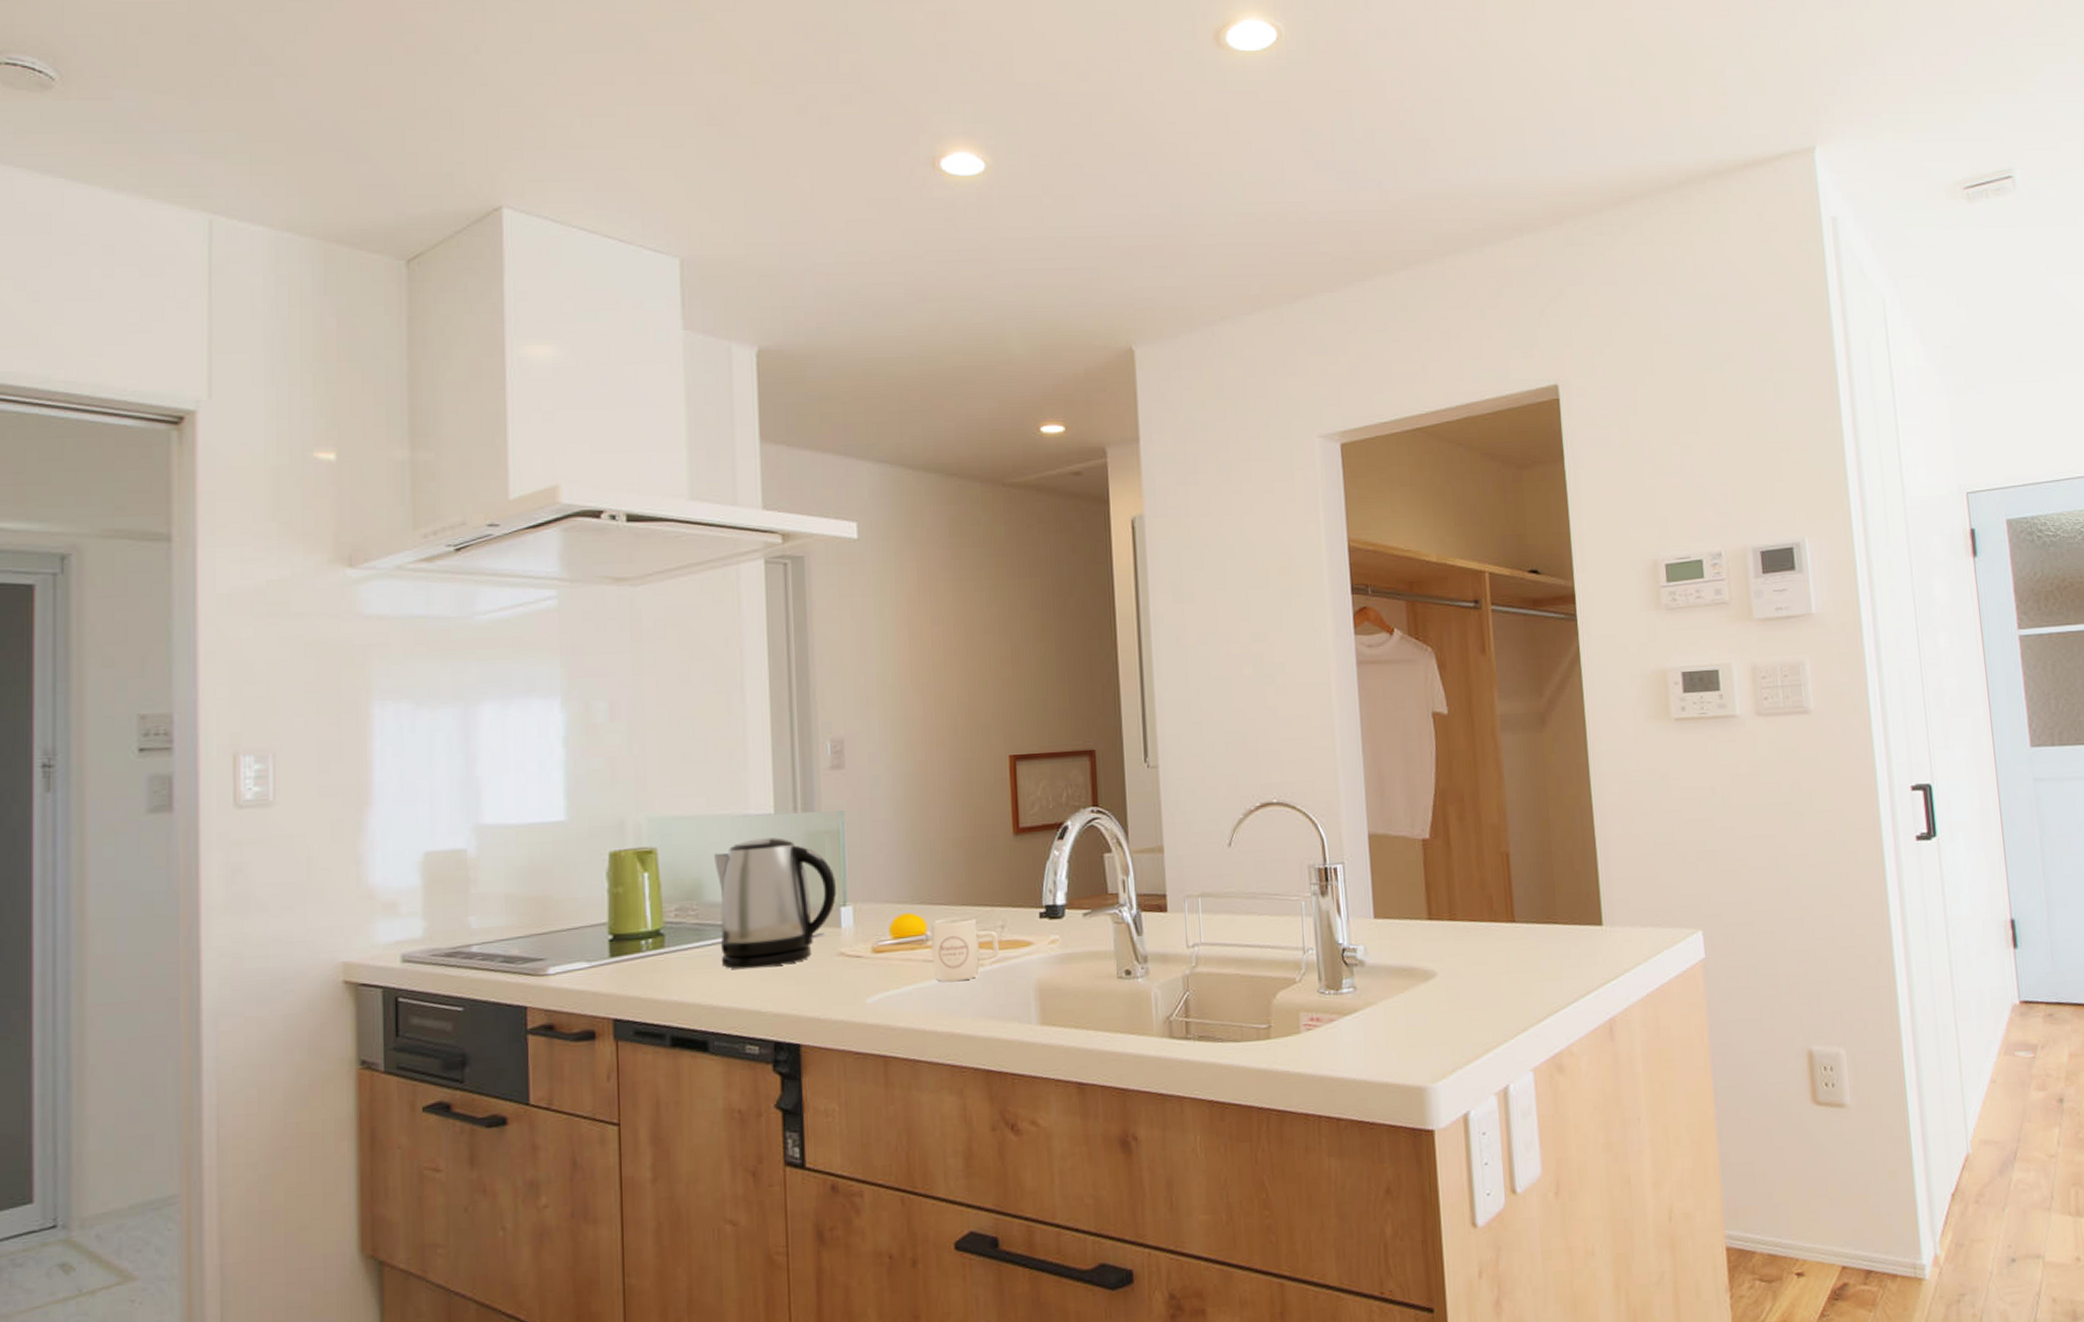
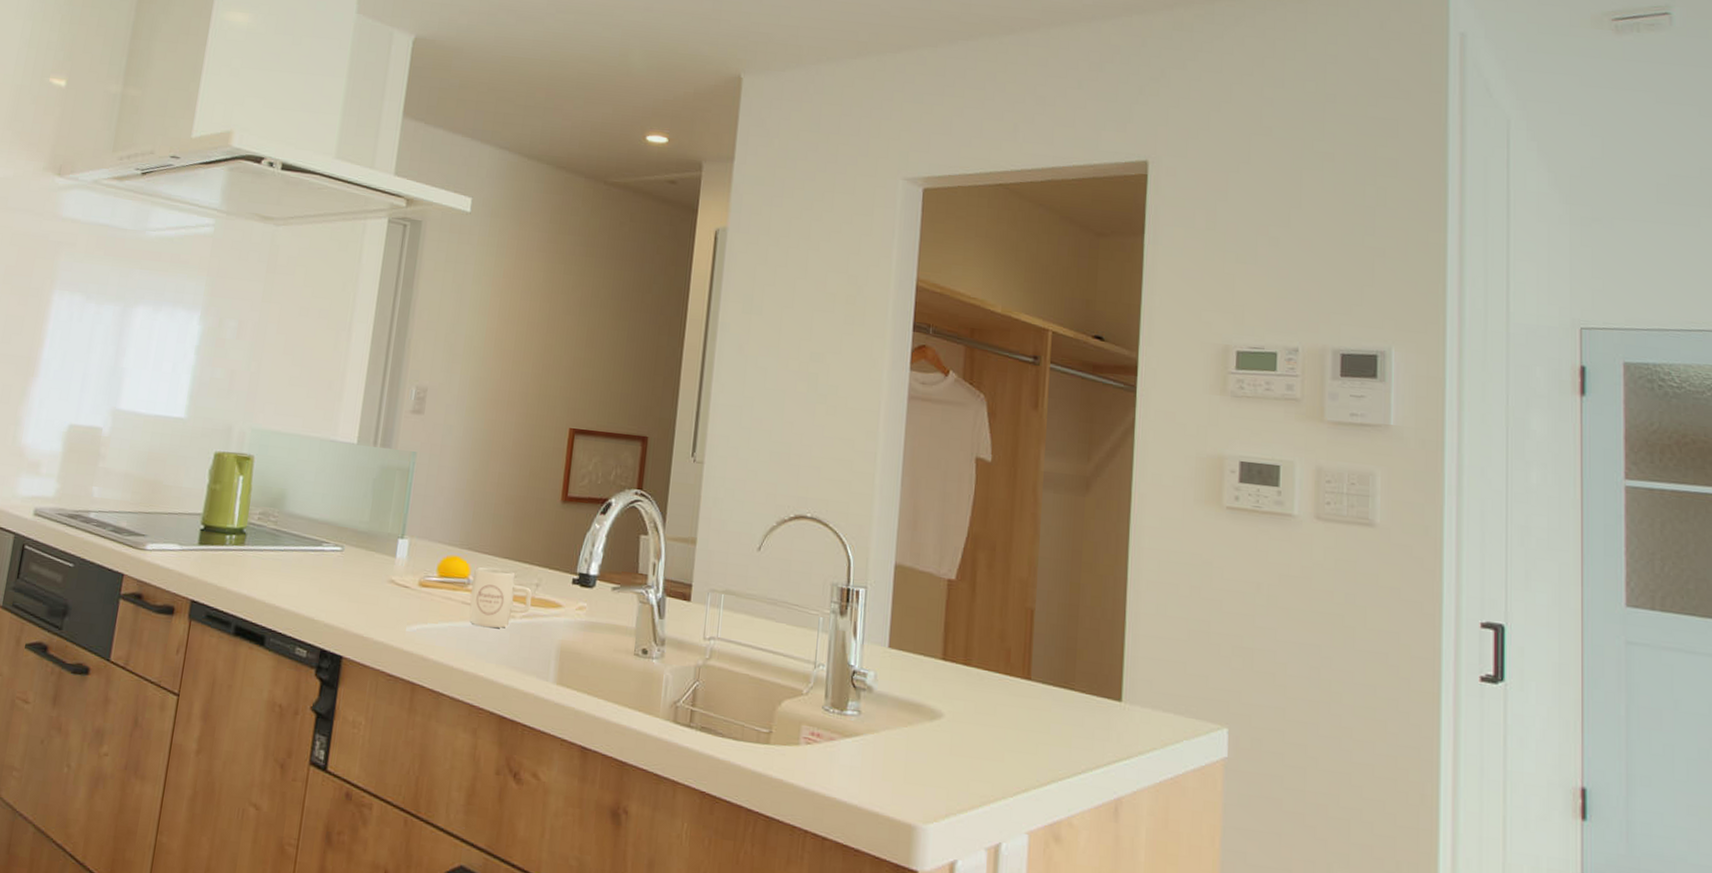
kettle: present [714,837,836,969] -> none [289,463,399,582]

